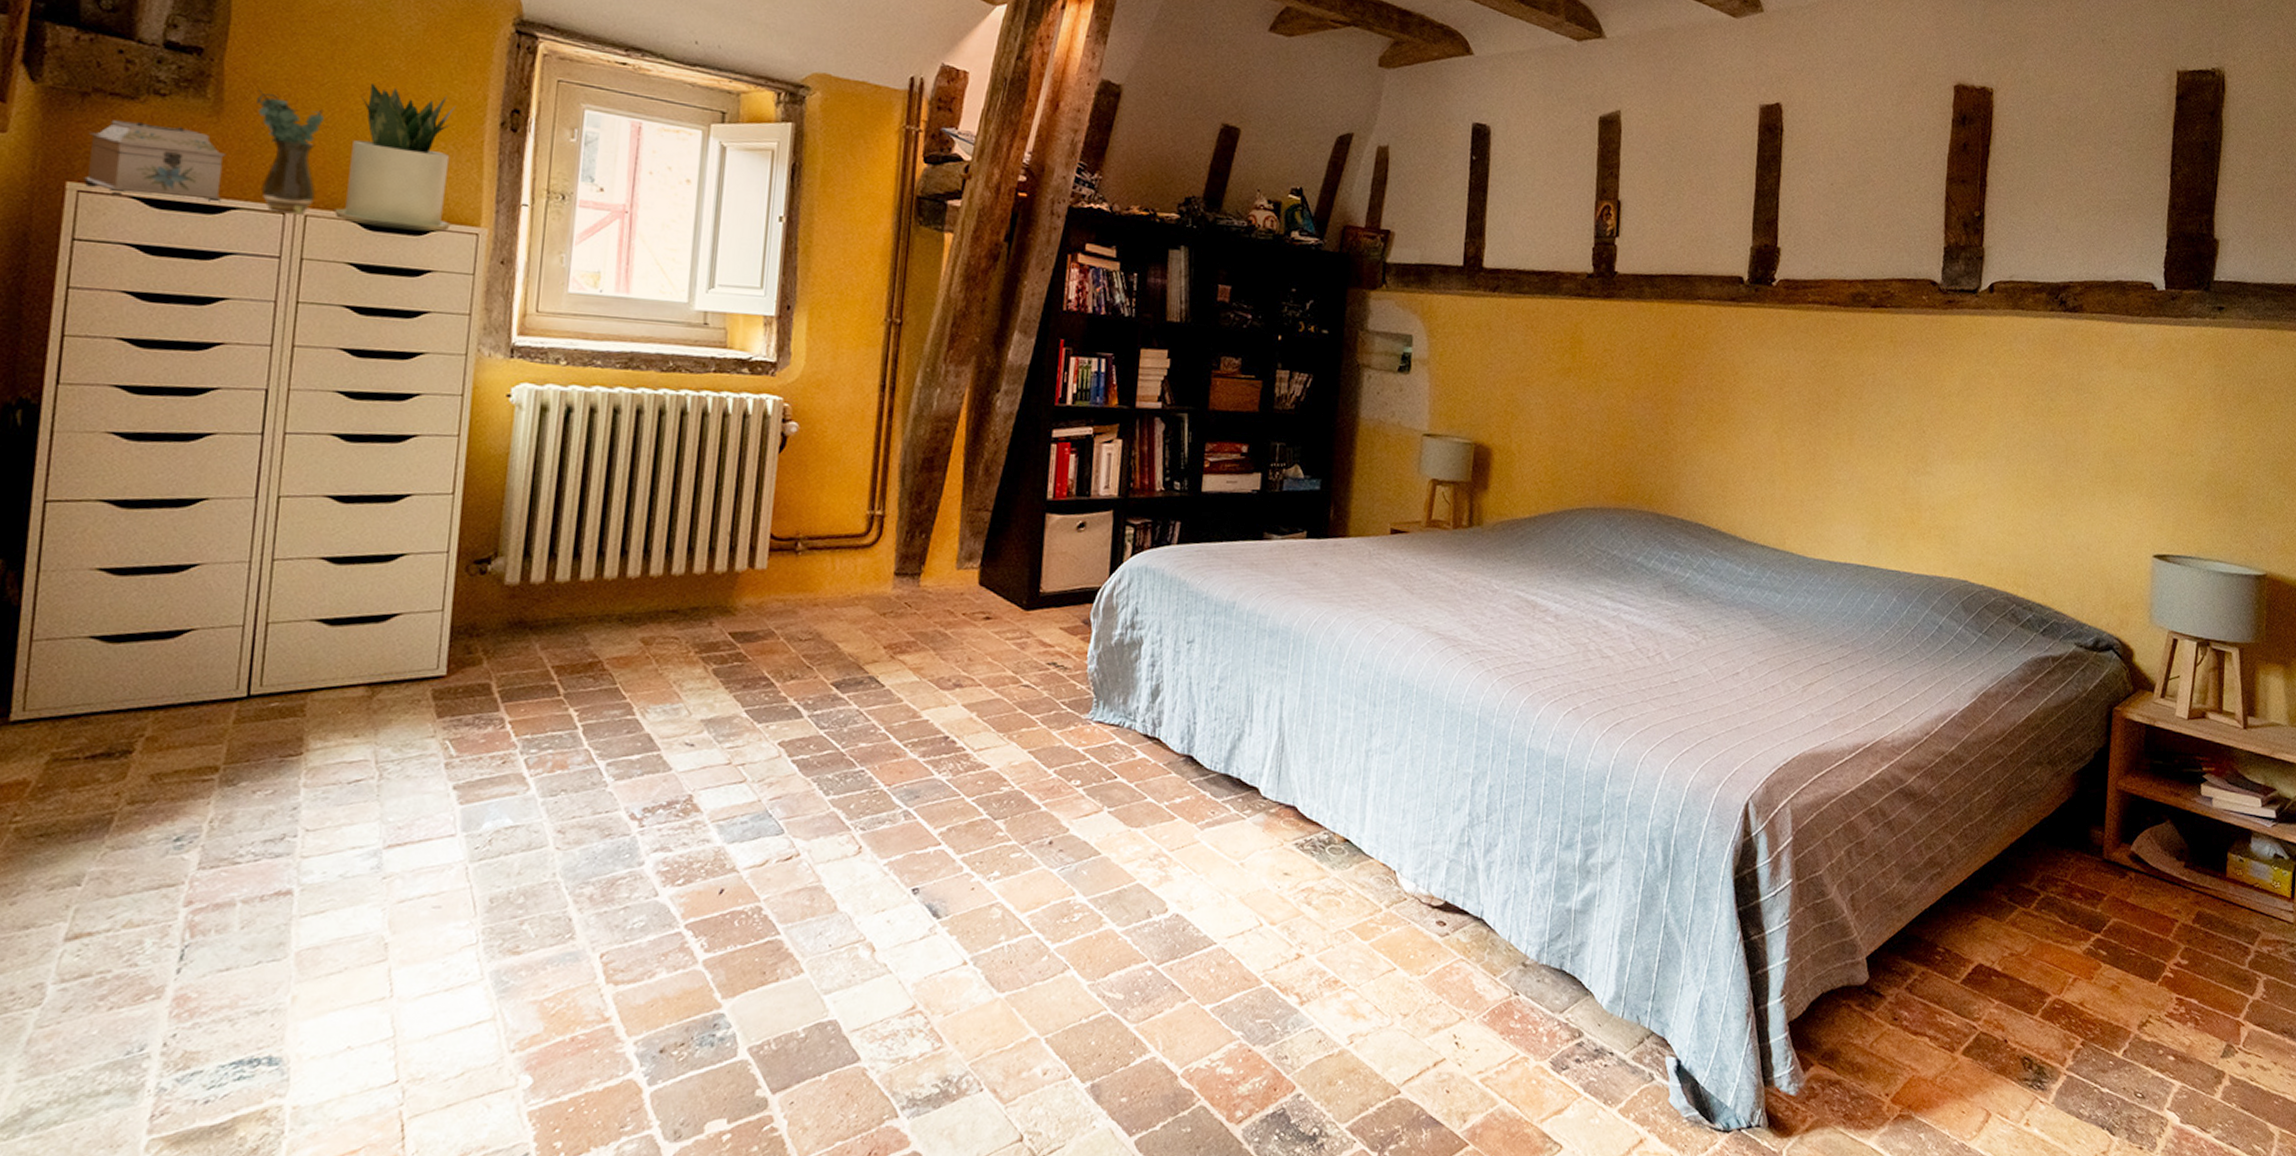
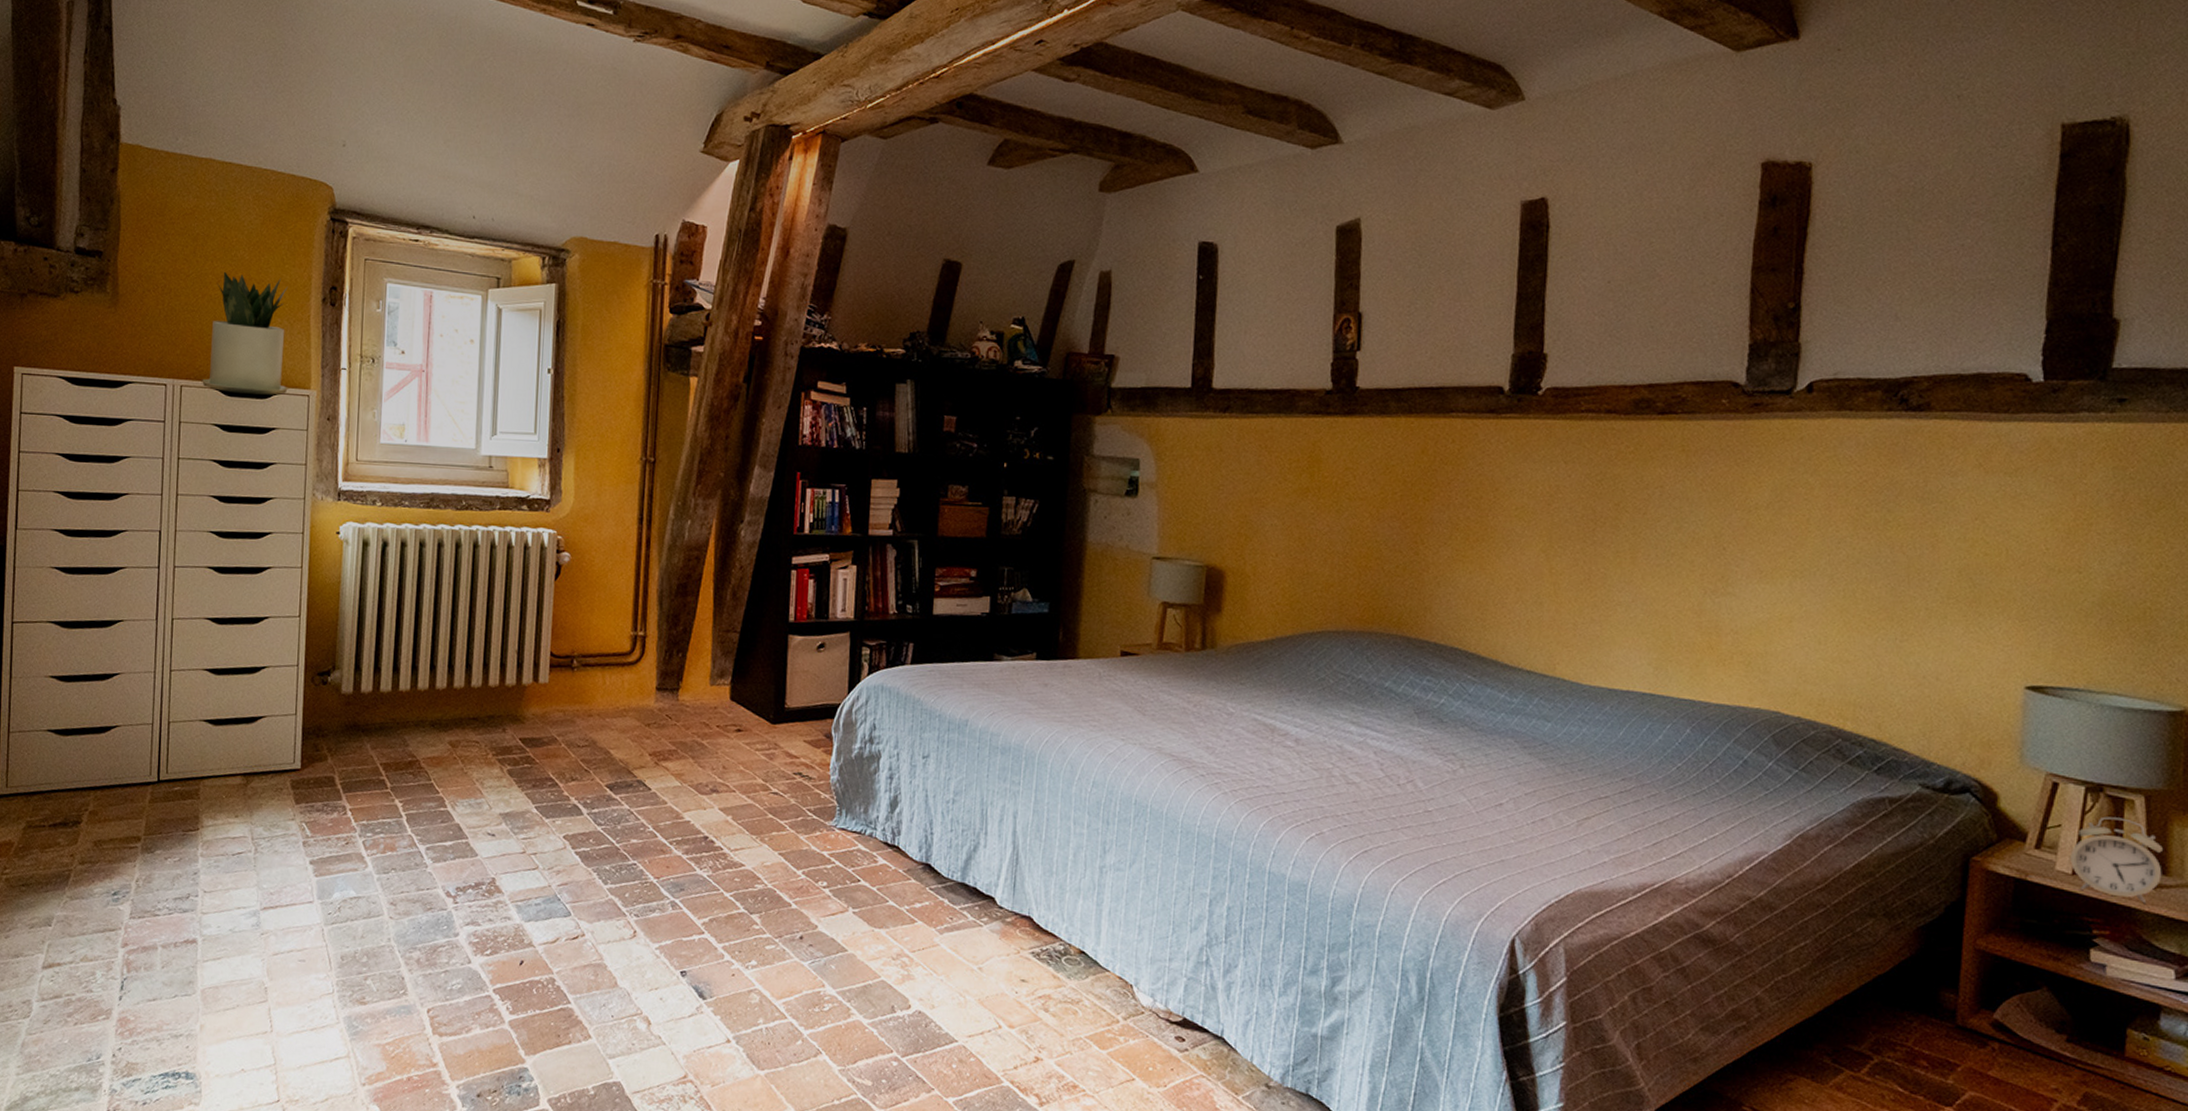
decorative box: present [82,120,226,204] -> none [25,315,123,379]
vase: present [257,88,324,215] -> none [142,282,191,386]
alarm clock: none [2186,667,2253,742] -> present [2070,816,2164,904]

